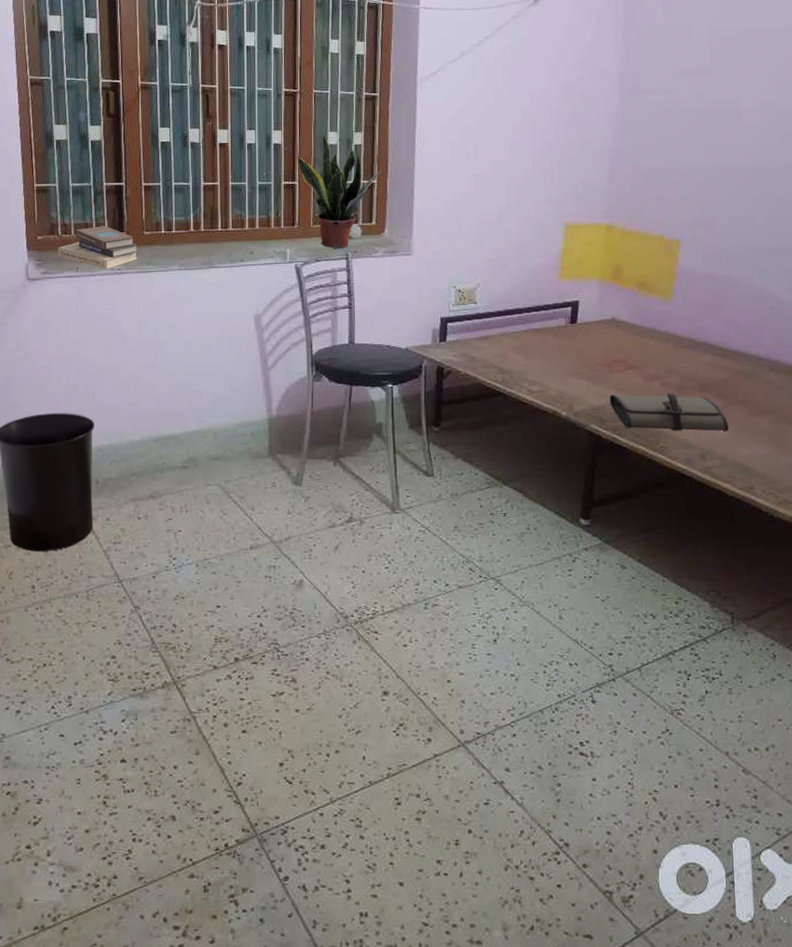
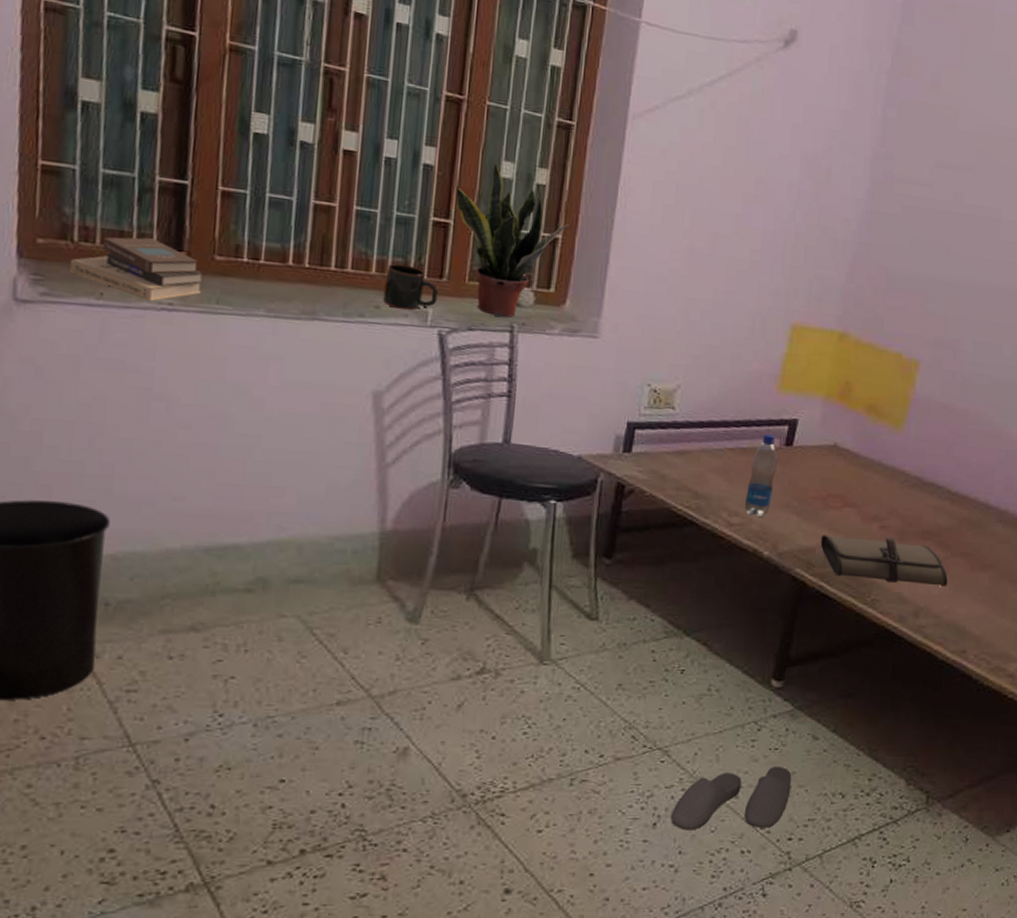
mug: none [255,220,292,253] -> present [383,264,438,311]
slippers: none [507,591,607,646] -> present [670,766,792,831]
bottle: none [542,316,565,385] -> present [745,434,778,518]

